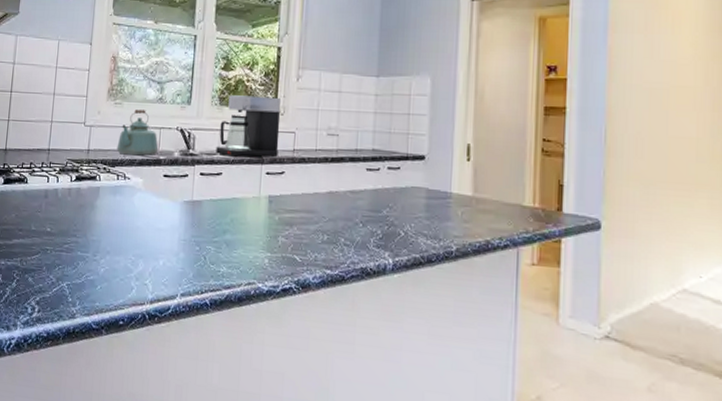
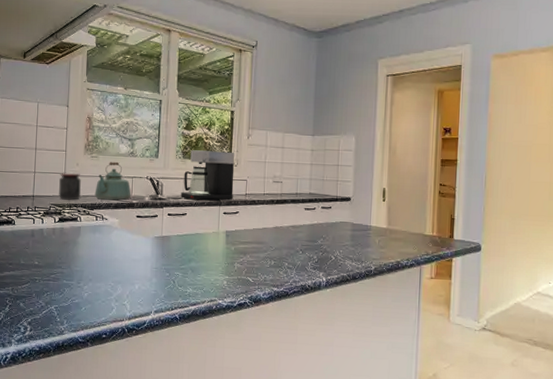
jar: none [77,122,102,155] -> present [59,172,81,200]

